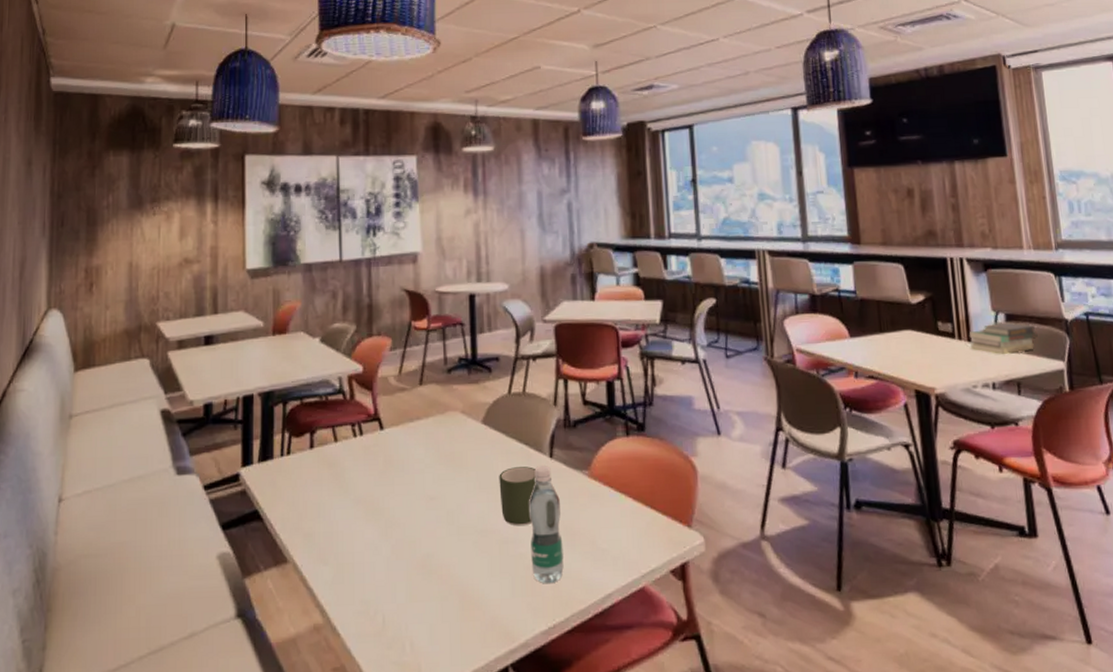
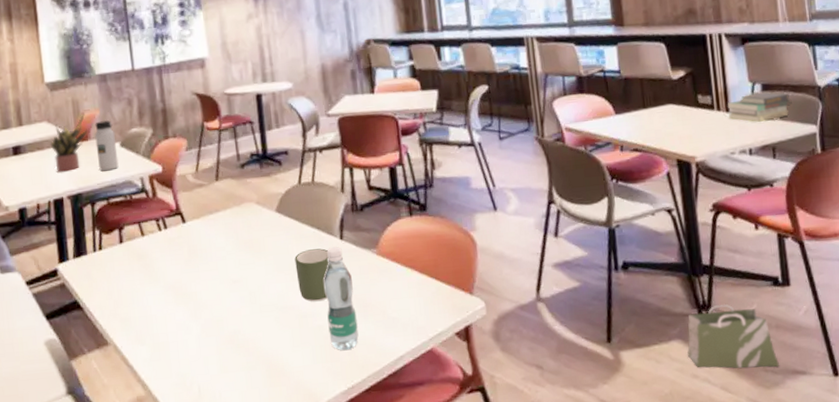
potted plant: none [245,303,286,366] -> present [50,112,87,172]
water bottle: none [294,313,317,368] -> present [95,120,119,172]
grocery bag: none [925,553,1026,630] -> present [687,303,779,368]

